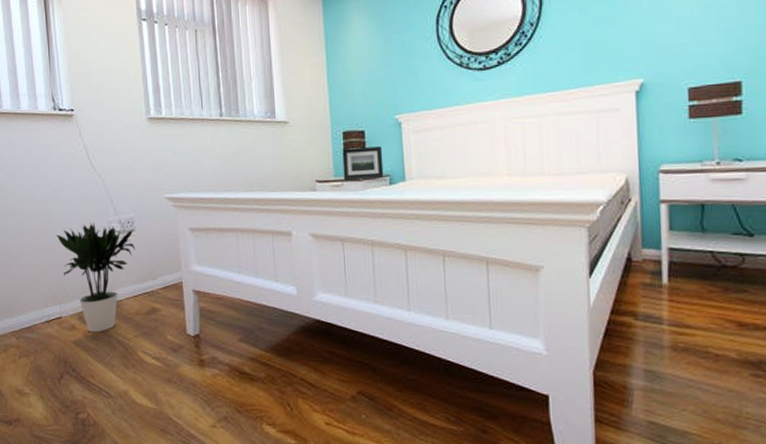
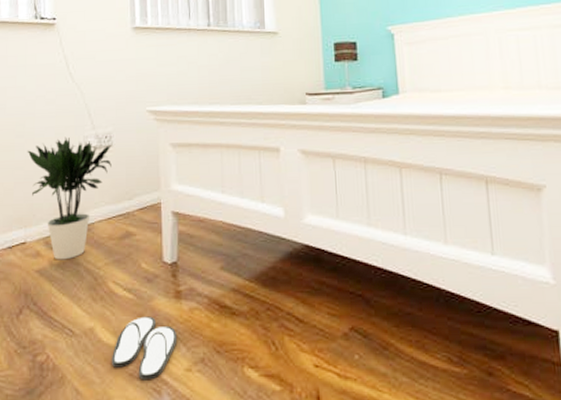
slippers: none [145,381,203,435] -> present [112,316,178,380]
picture frame: present [342,146,384,181] -> none [333,58,377,94]

